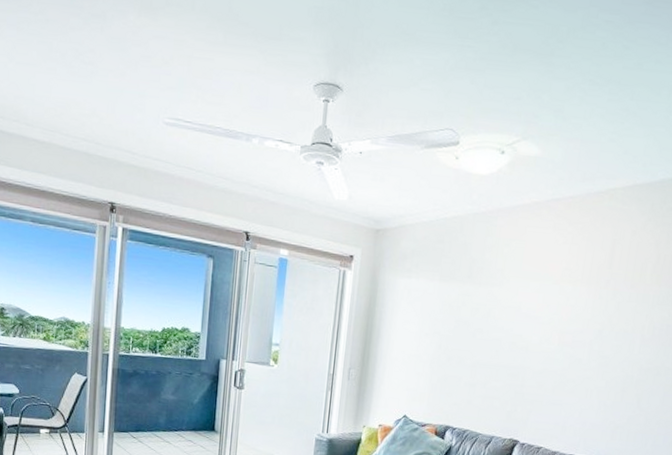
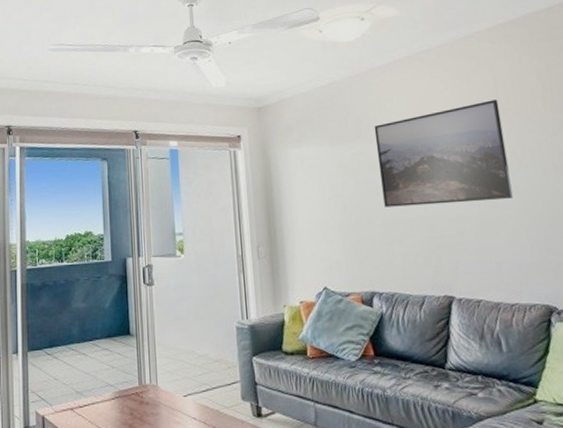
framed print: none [477,262,611,361] -> present [374,99,513,207]

